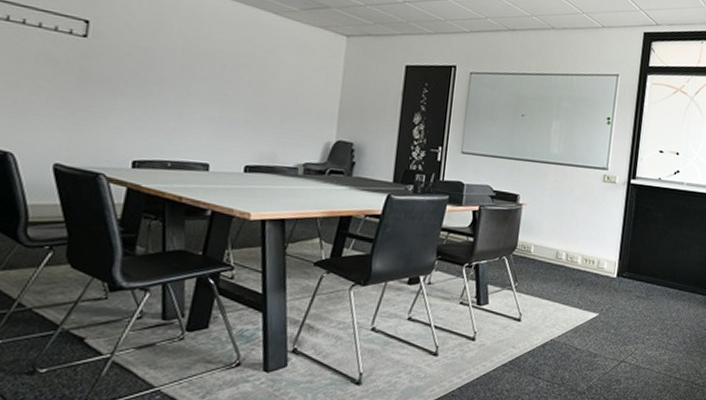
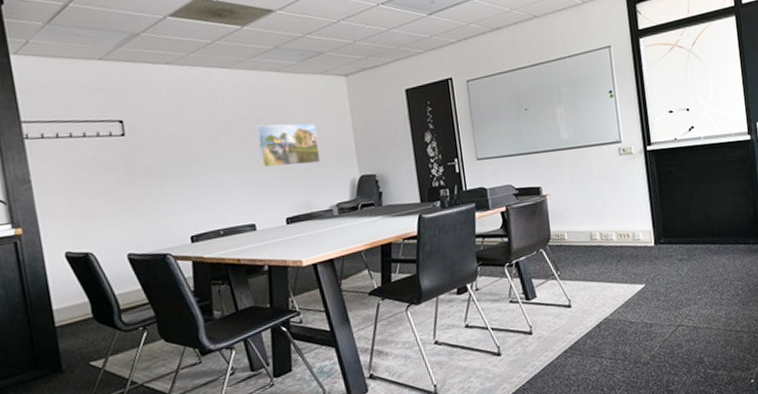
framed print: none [232,62,303,117] -> present [255,123,321,168]

